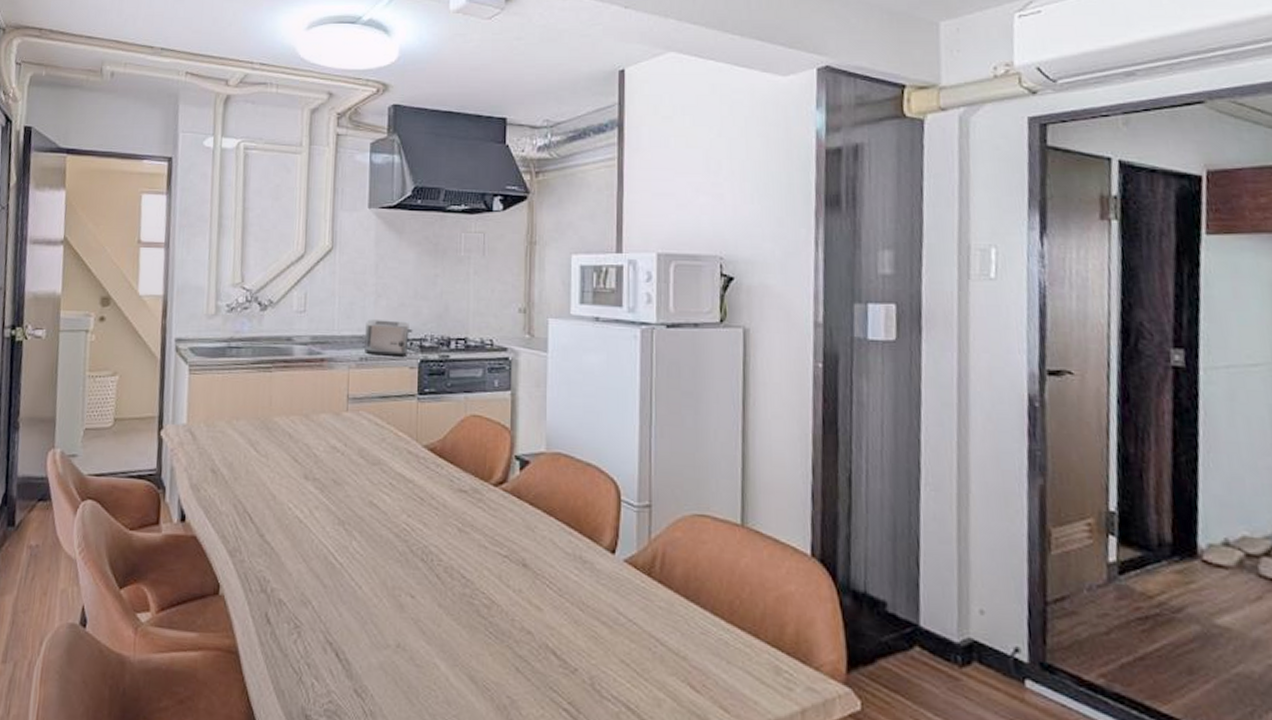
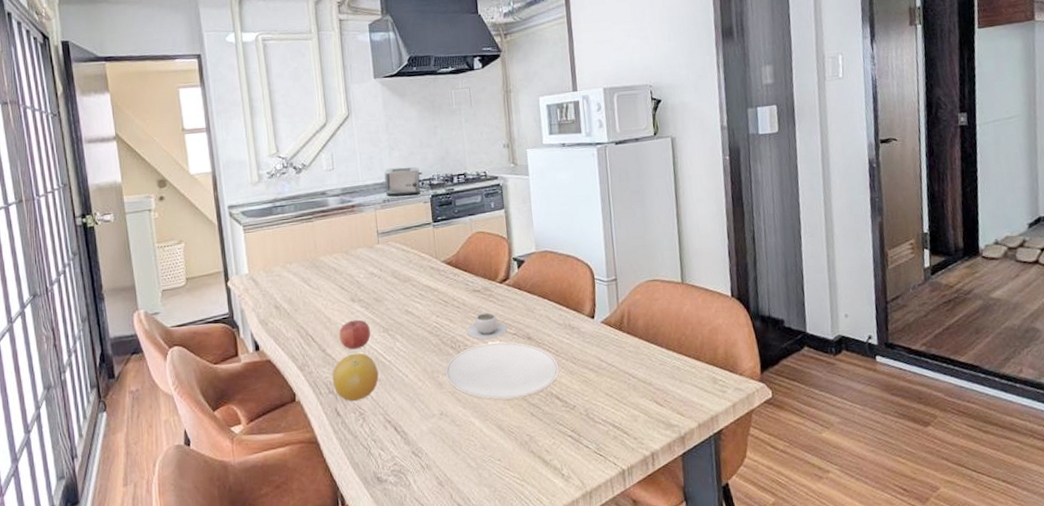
fruit: none [267,545,325,608] -> present [332,352,379,401]
fruit: none [283,503,323,541] -> present [339,319,371,350]
plate: none [410,562,561,645] -> present [445,341,560,400]
teacup: none [443,521,497,558] -> present [466,312,508,340]

